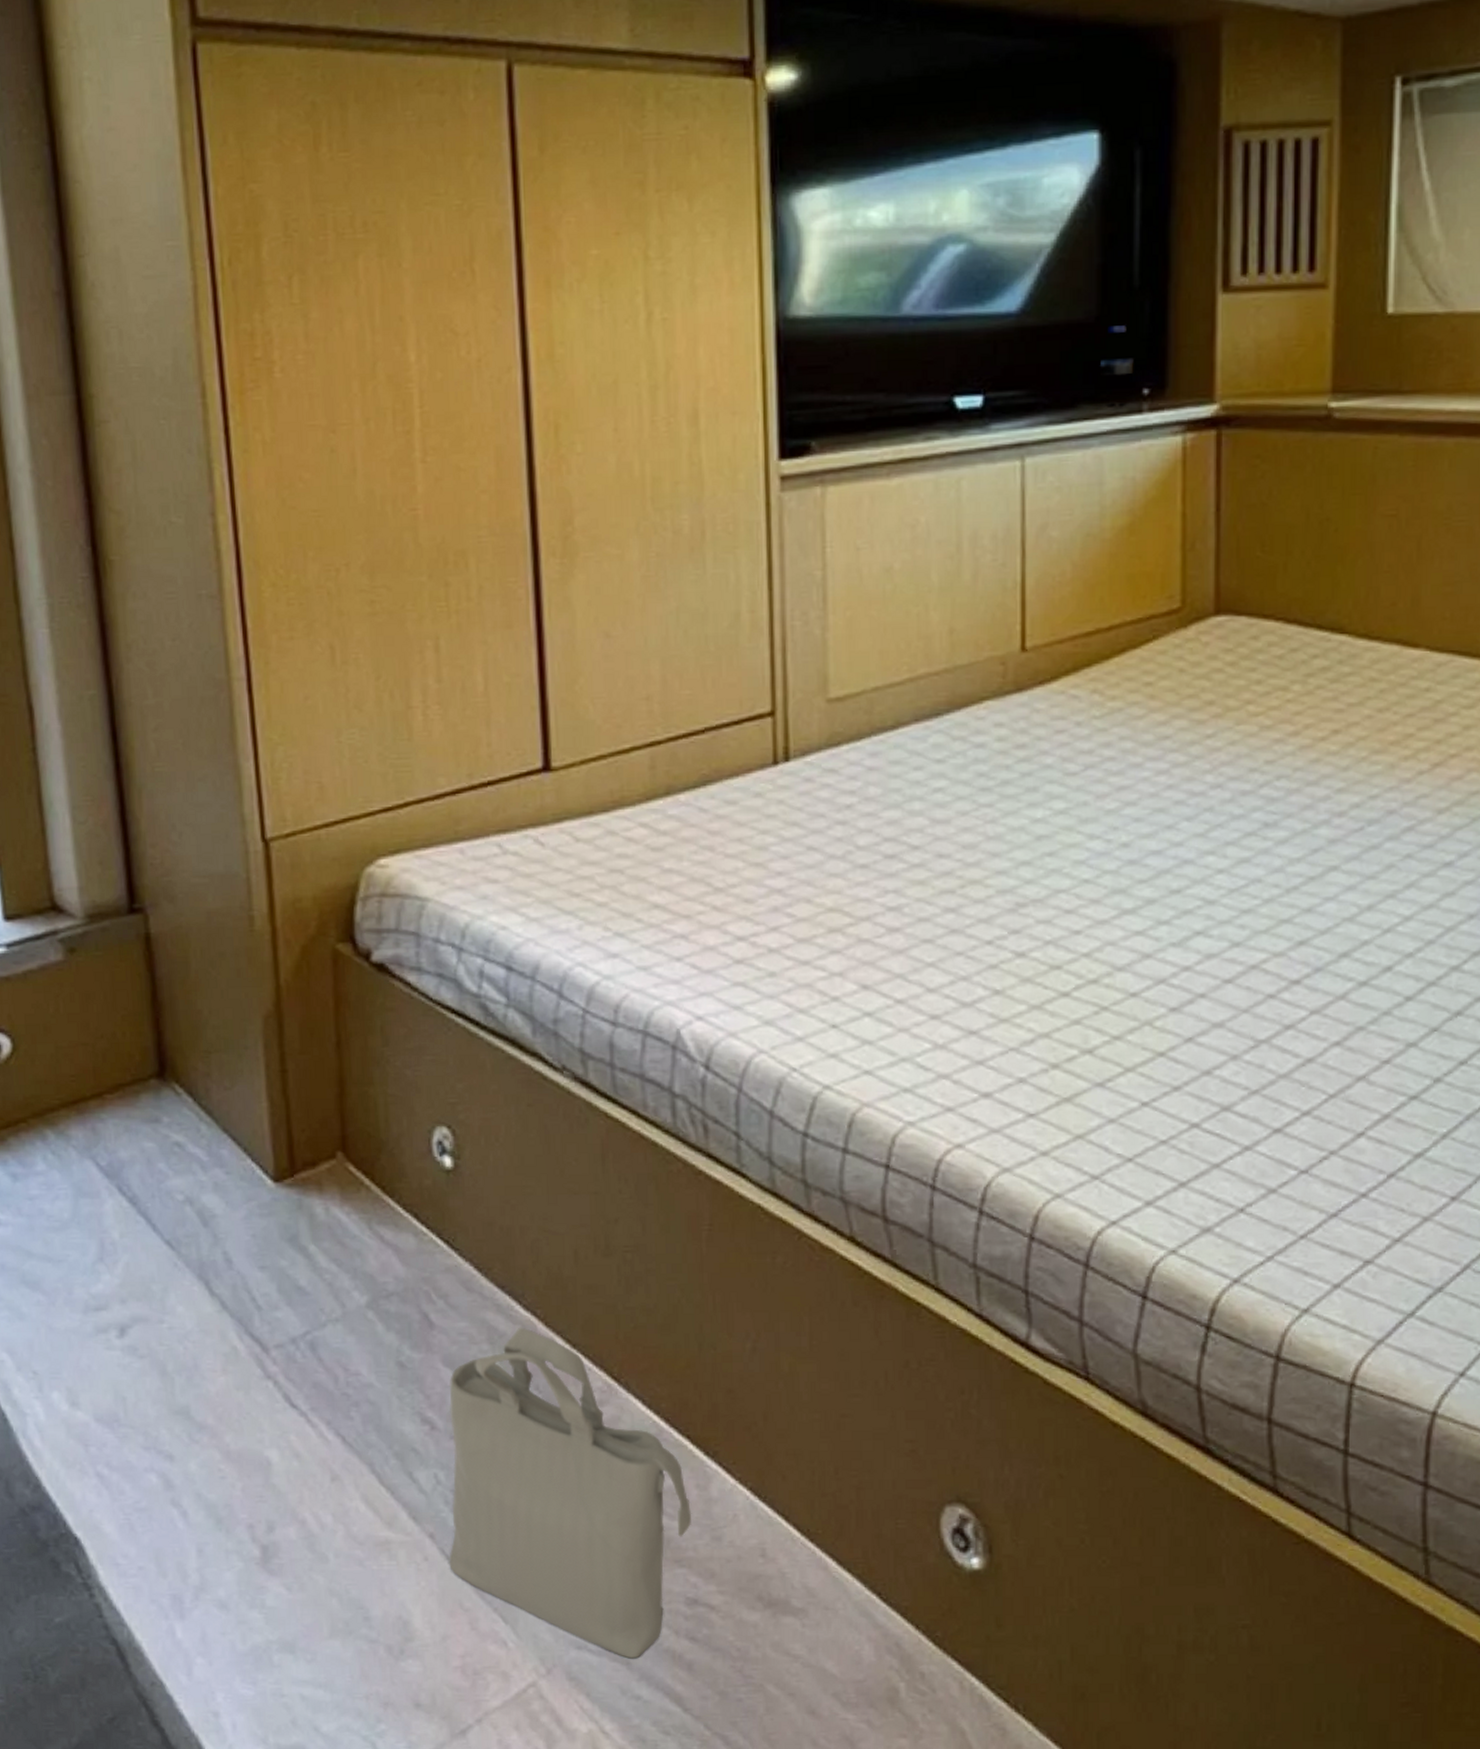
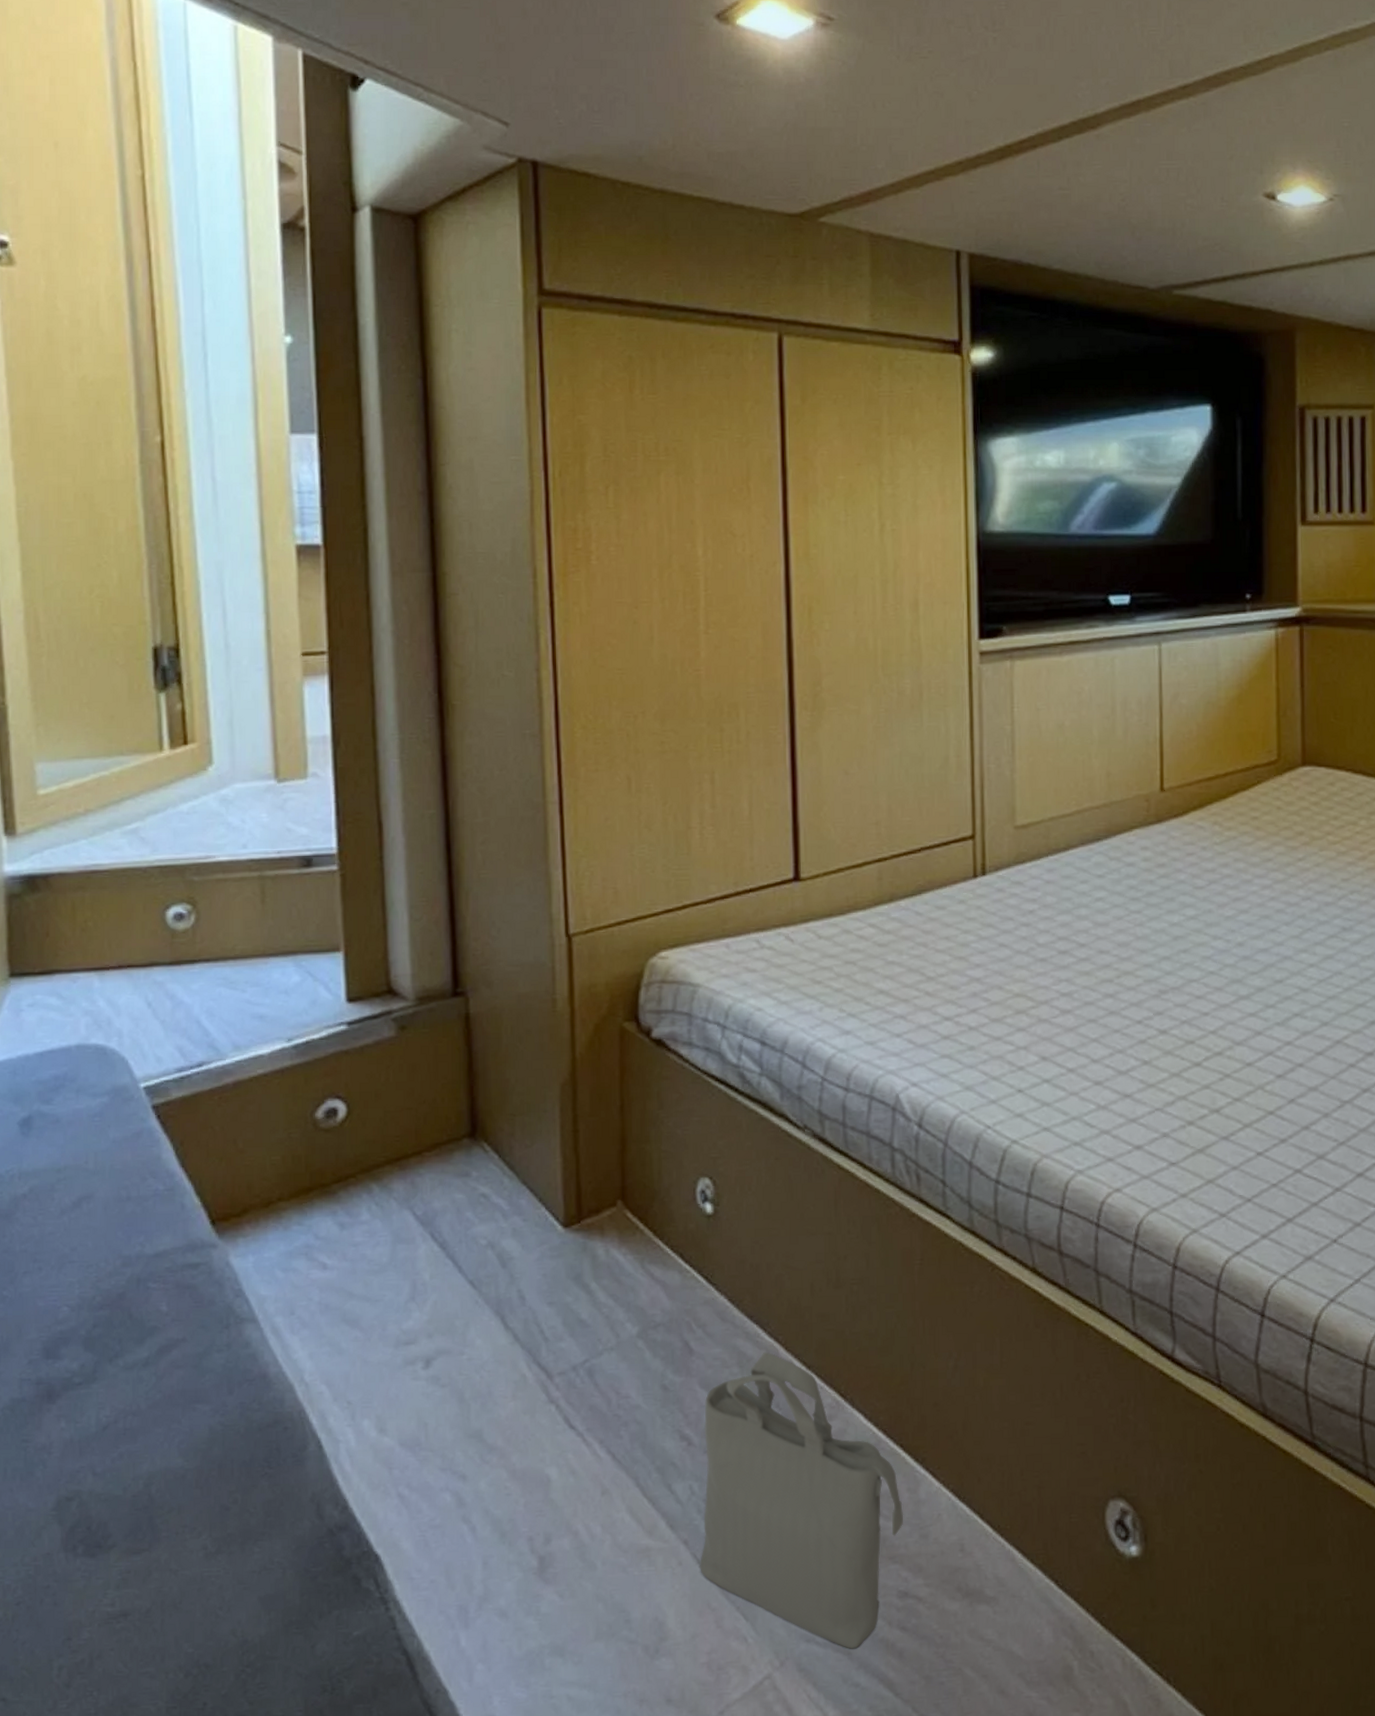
water bottle: present [1099,325,1134,407] -> none [1214,547,1239,607]

